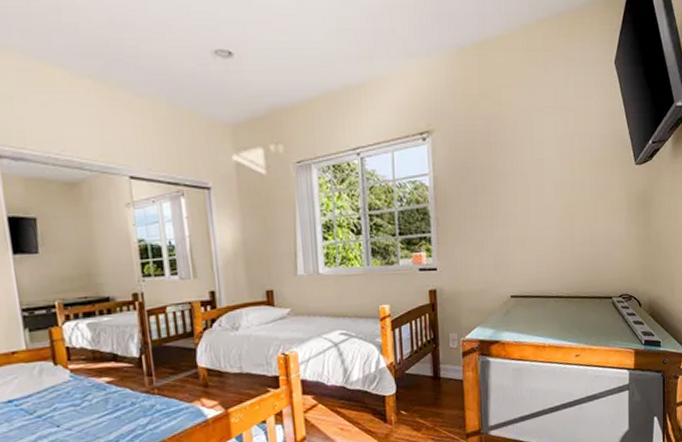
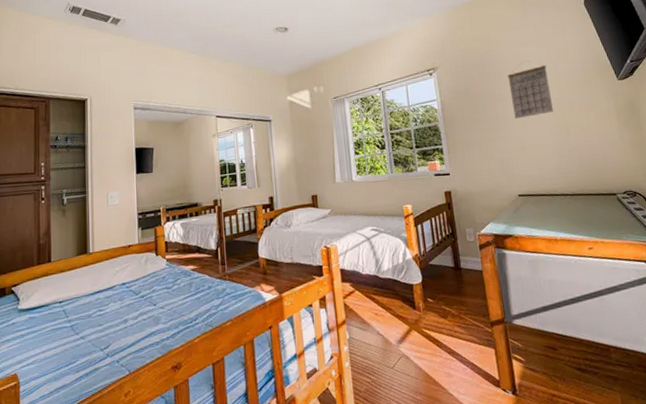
calendar: none [515,131,561,206] -> present [507,61,553,119]

